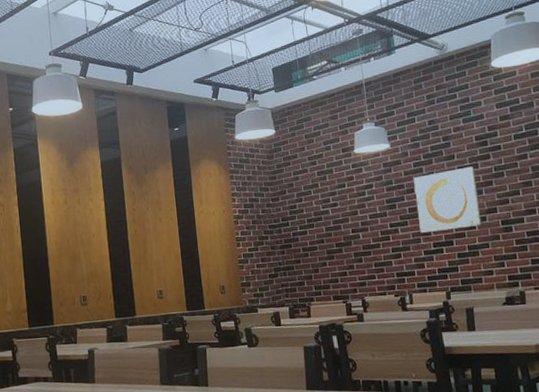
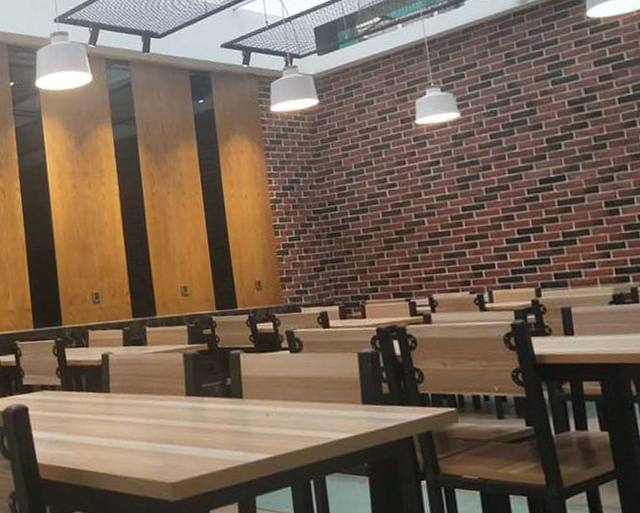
wall art: present [413,166,482,234] -> none [490,137,579,219]

